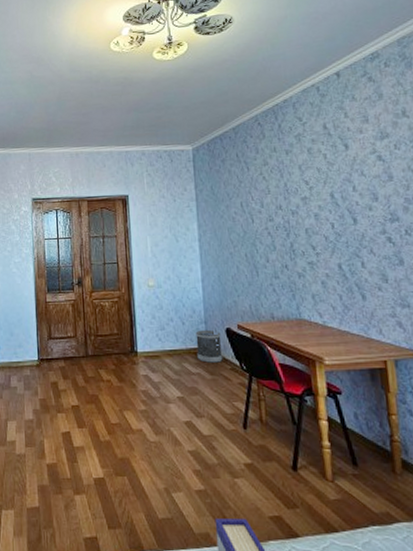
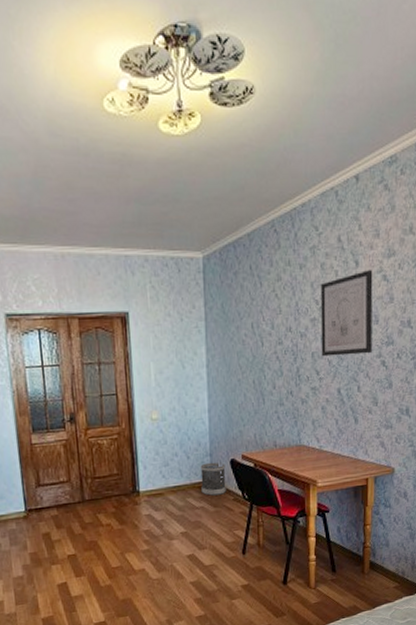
wall art: none [309,152,374,233] -> present [320,270,373,357]

